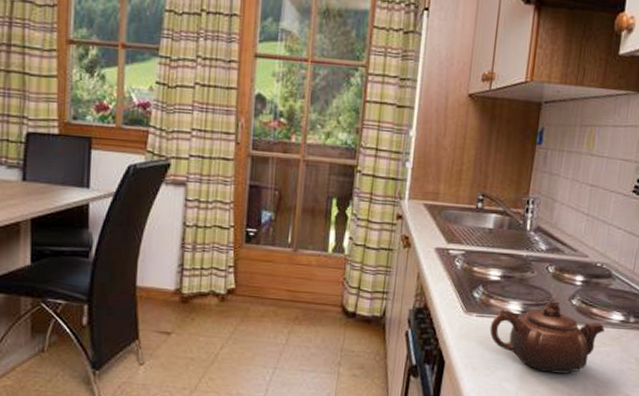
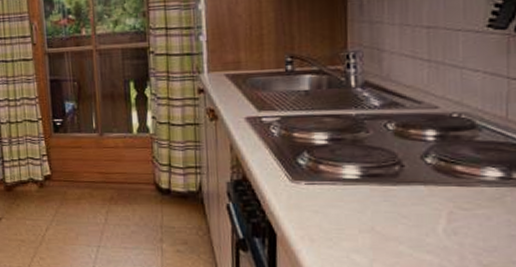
teapot: present [489,301,605,374] -> none [324,161,477,242]

